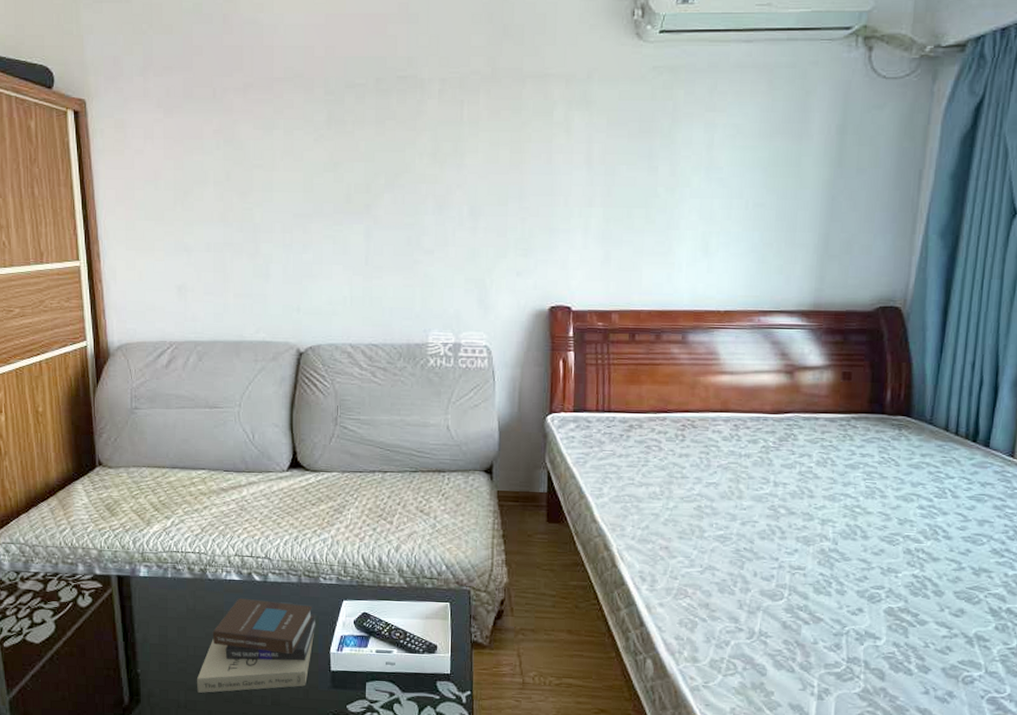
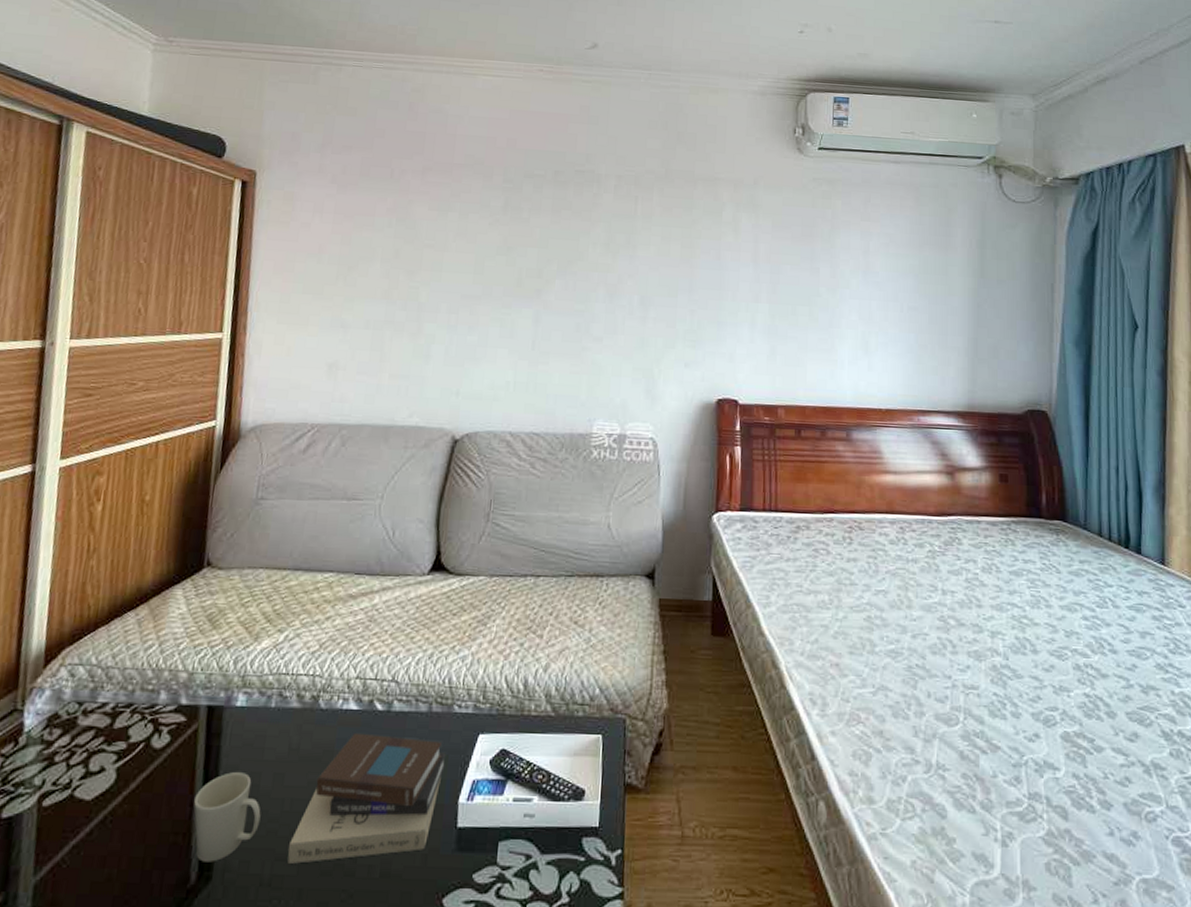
mug: none [118,625,172,690] -> present [193,771,261,862]

